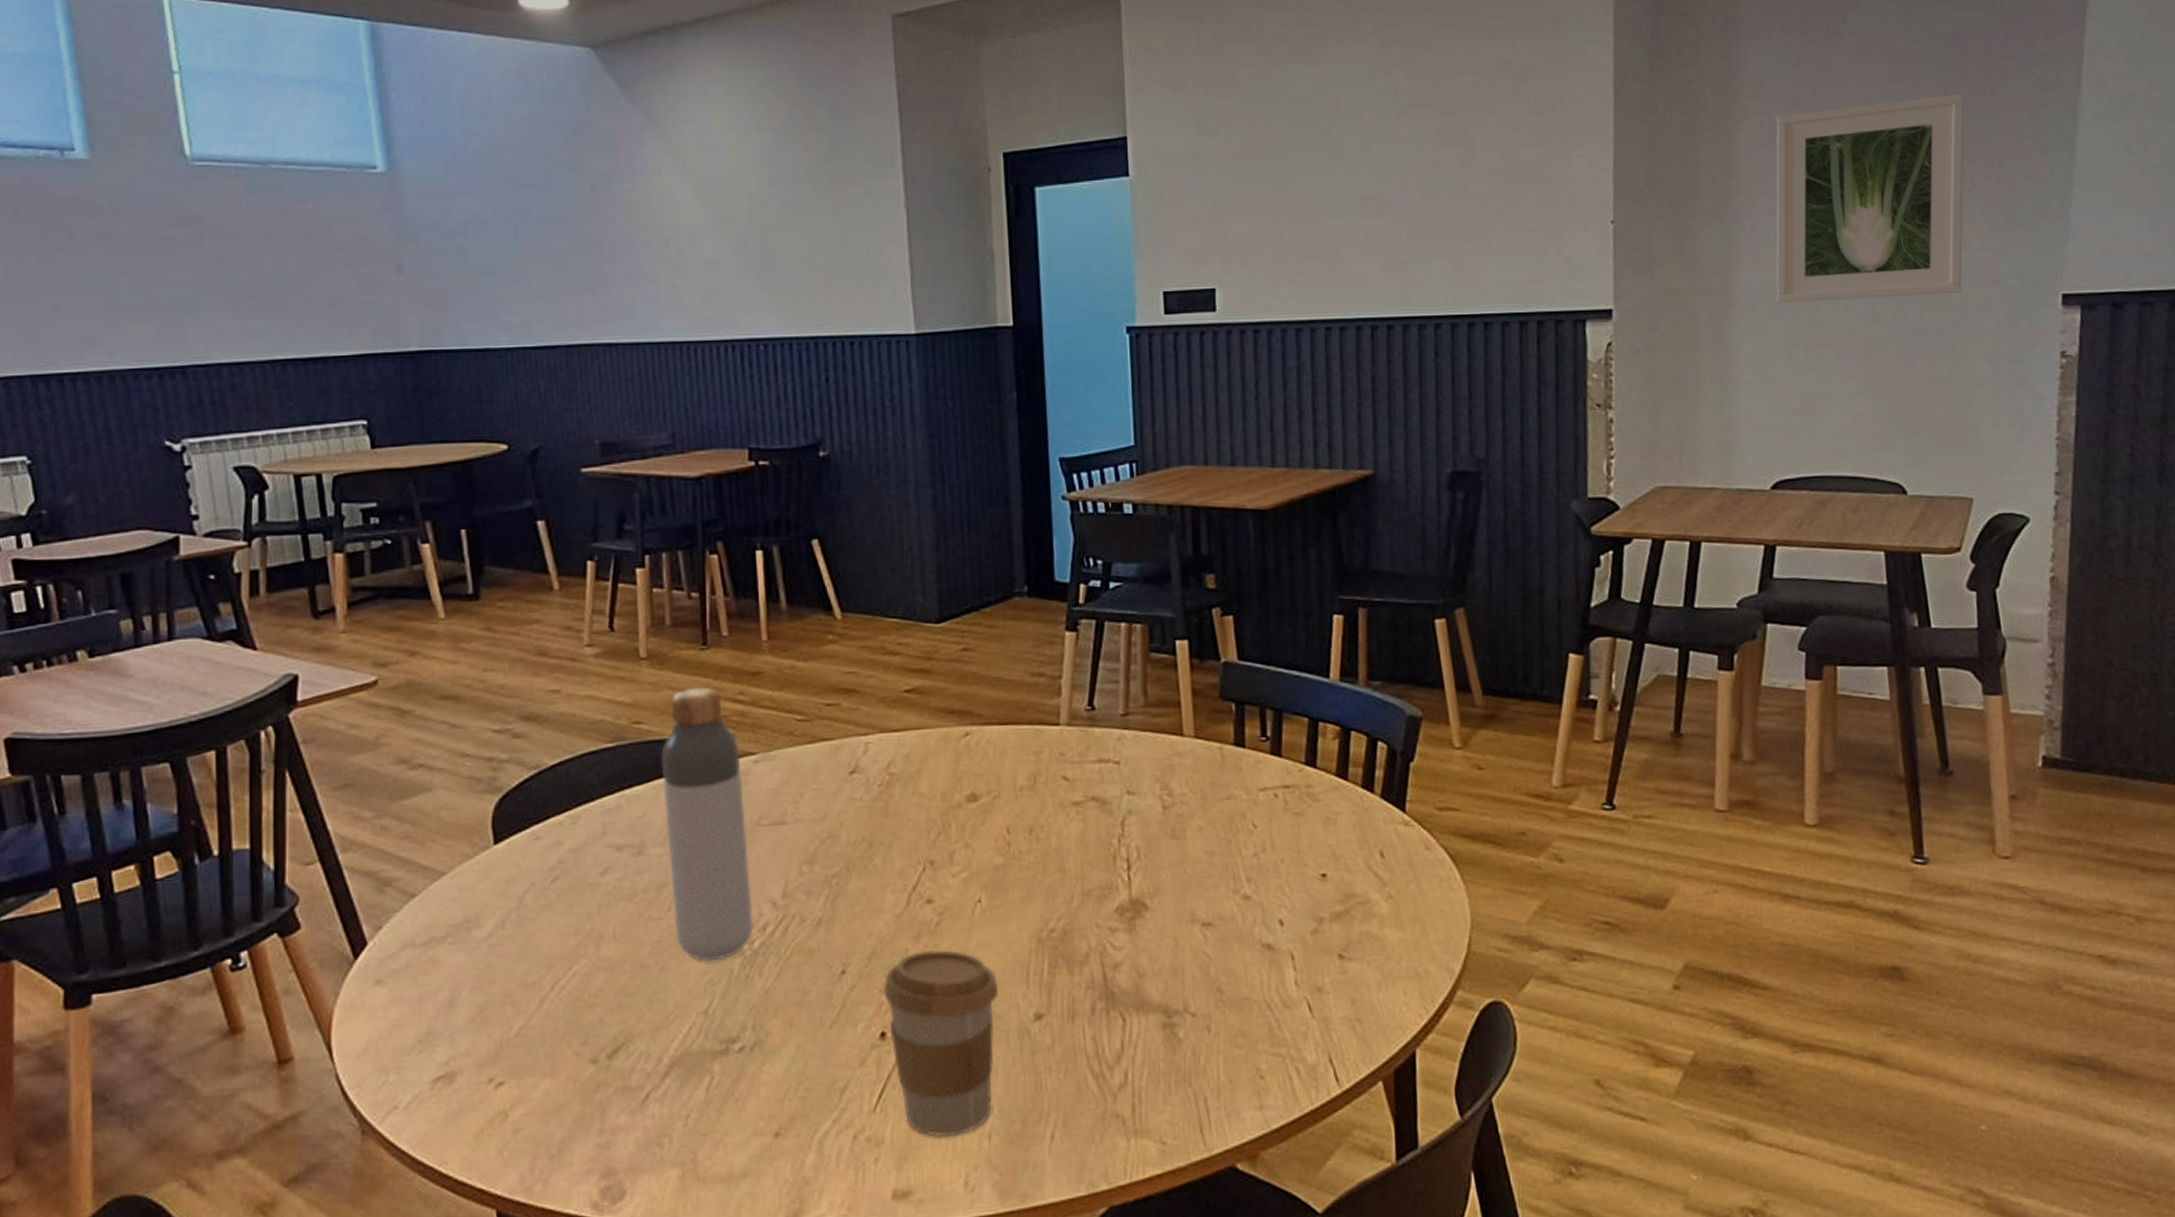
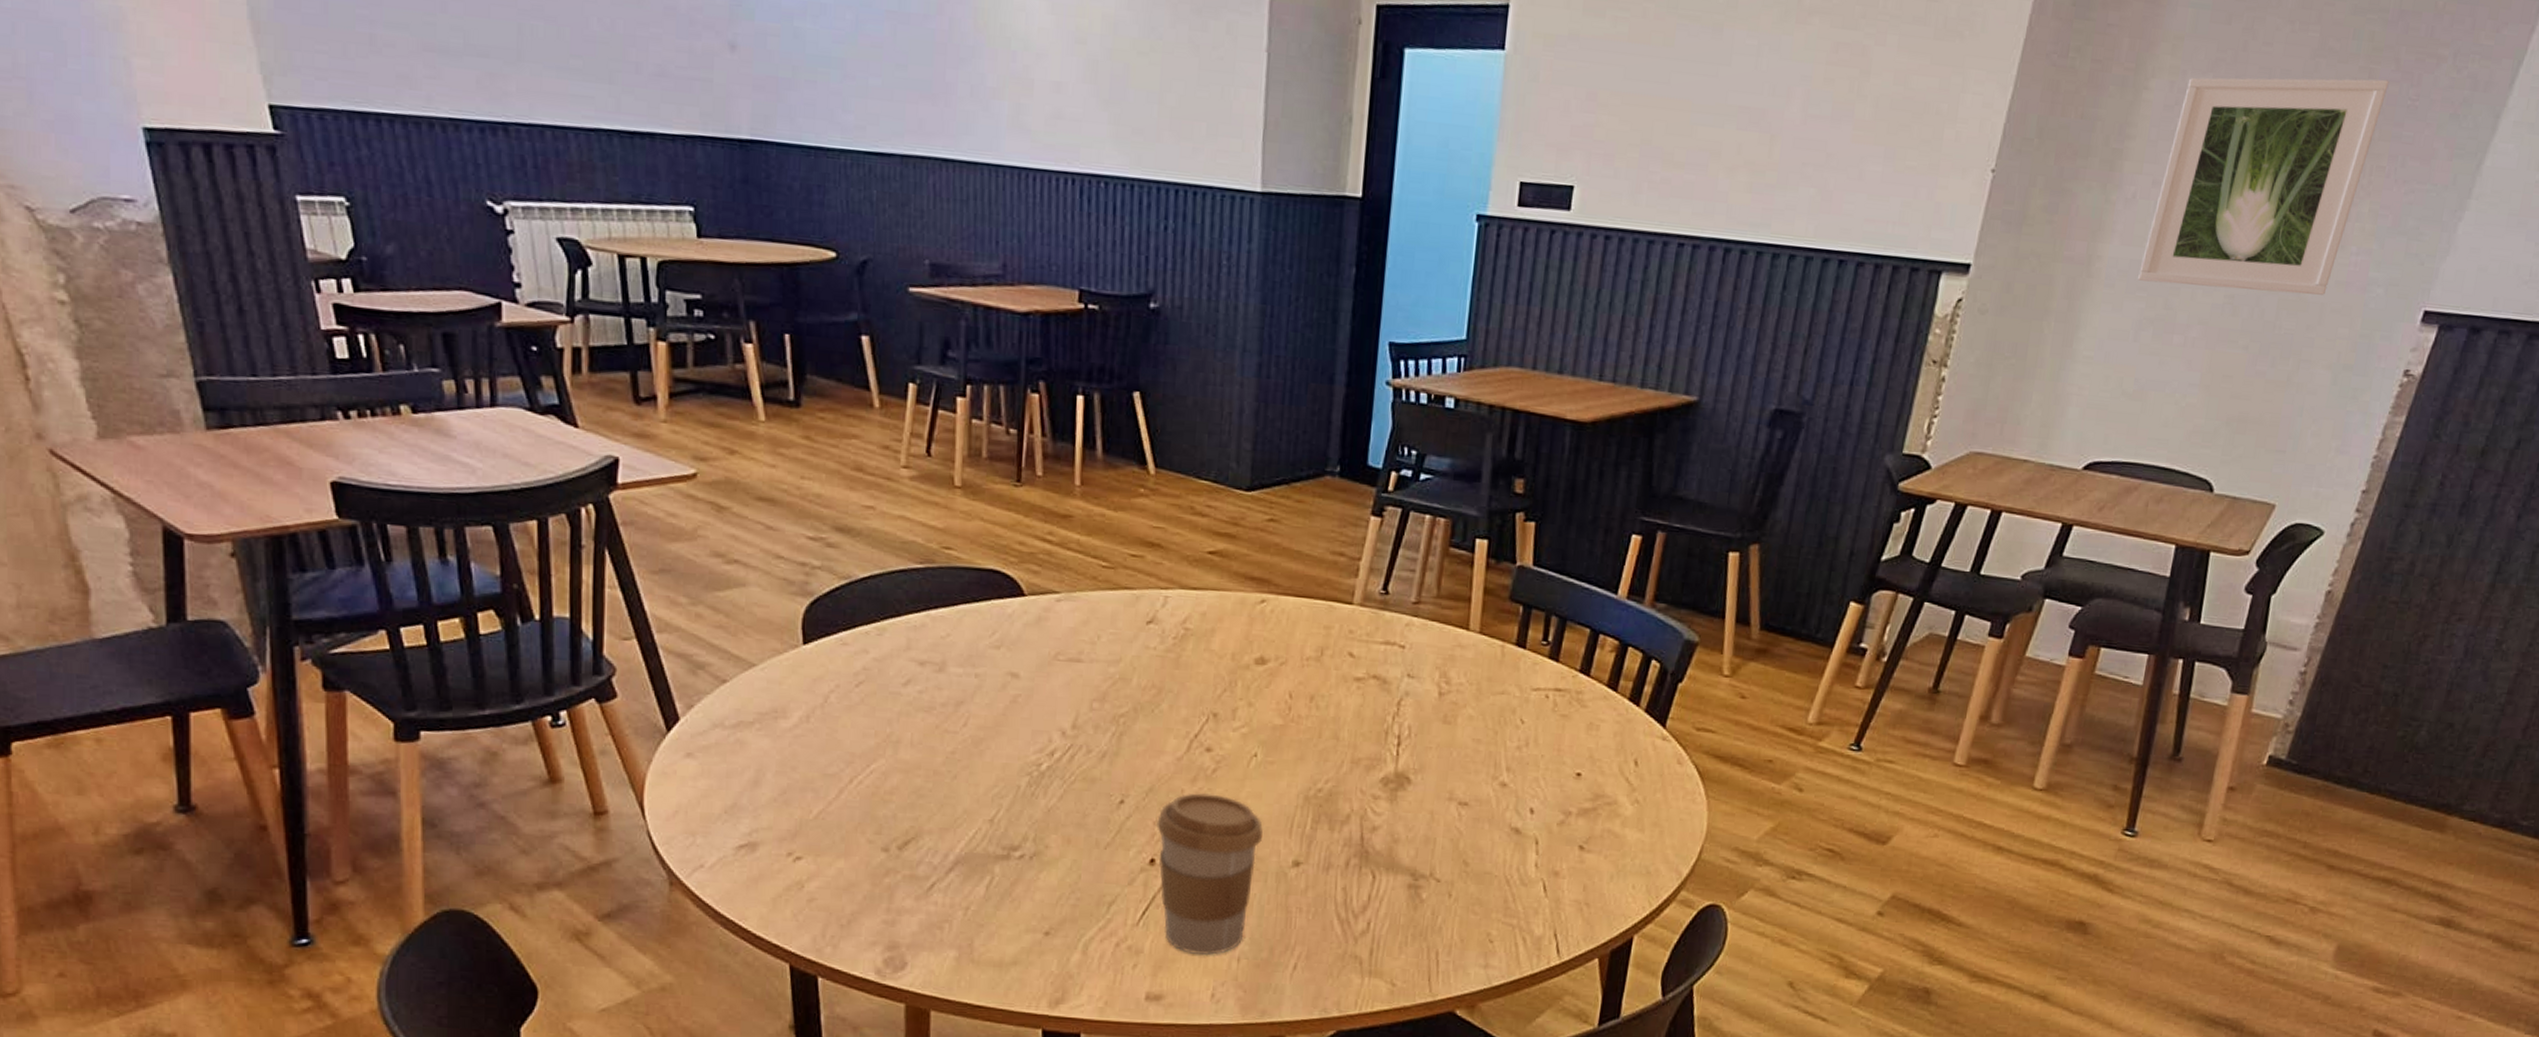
bottle: present [661,687,753,962] -> none [967,521,1045,777]

